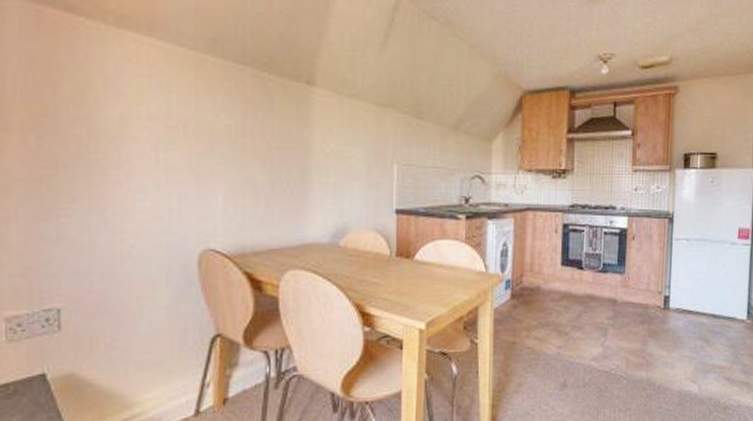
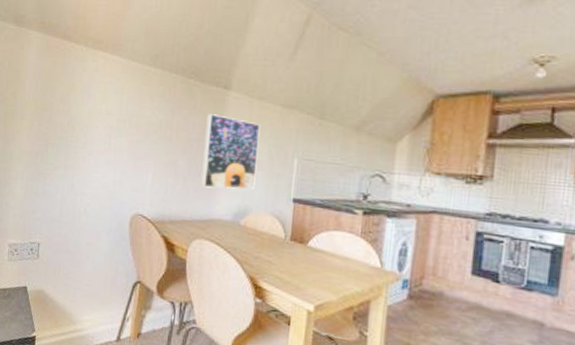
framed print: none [288,116,354,207] -> present [201,114,261,190]

